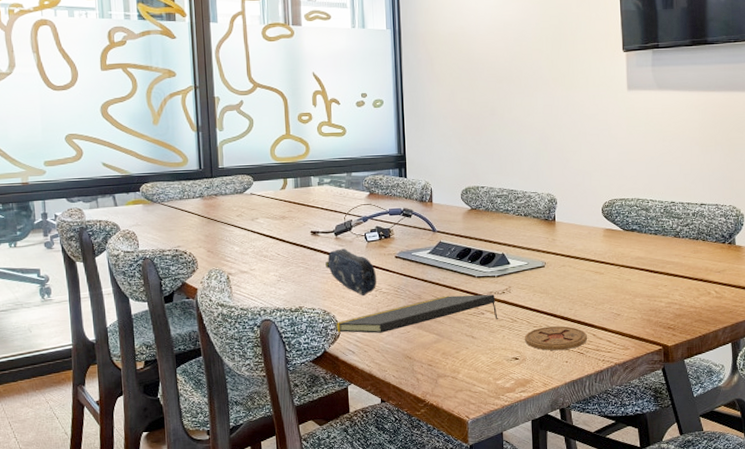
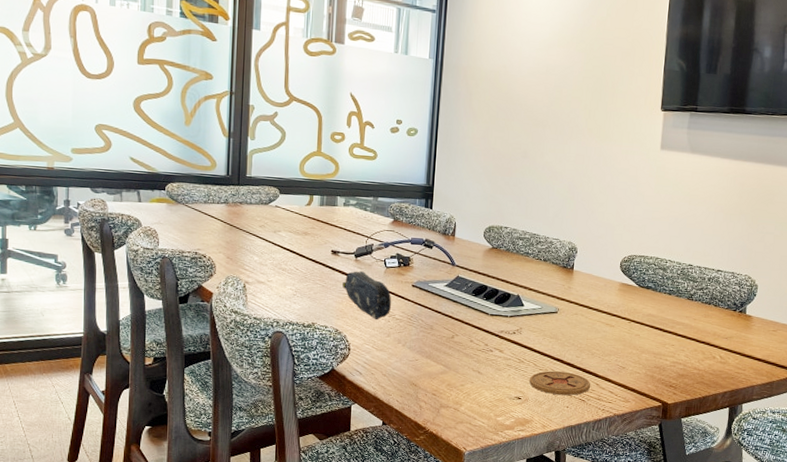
notepad: present [333,294,498,334] -> none [344,329,506,358]

